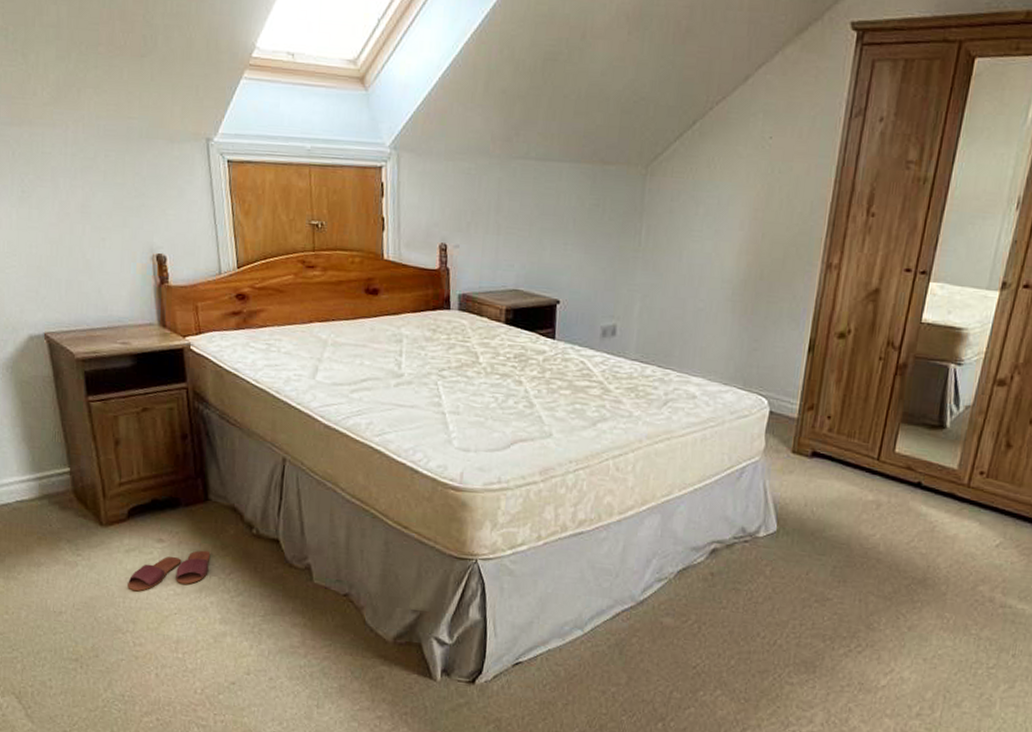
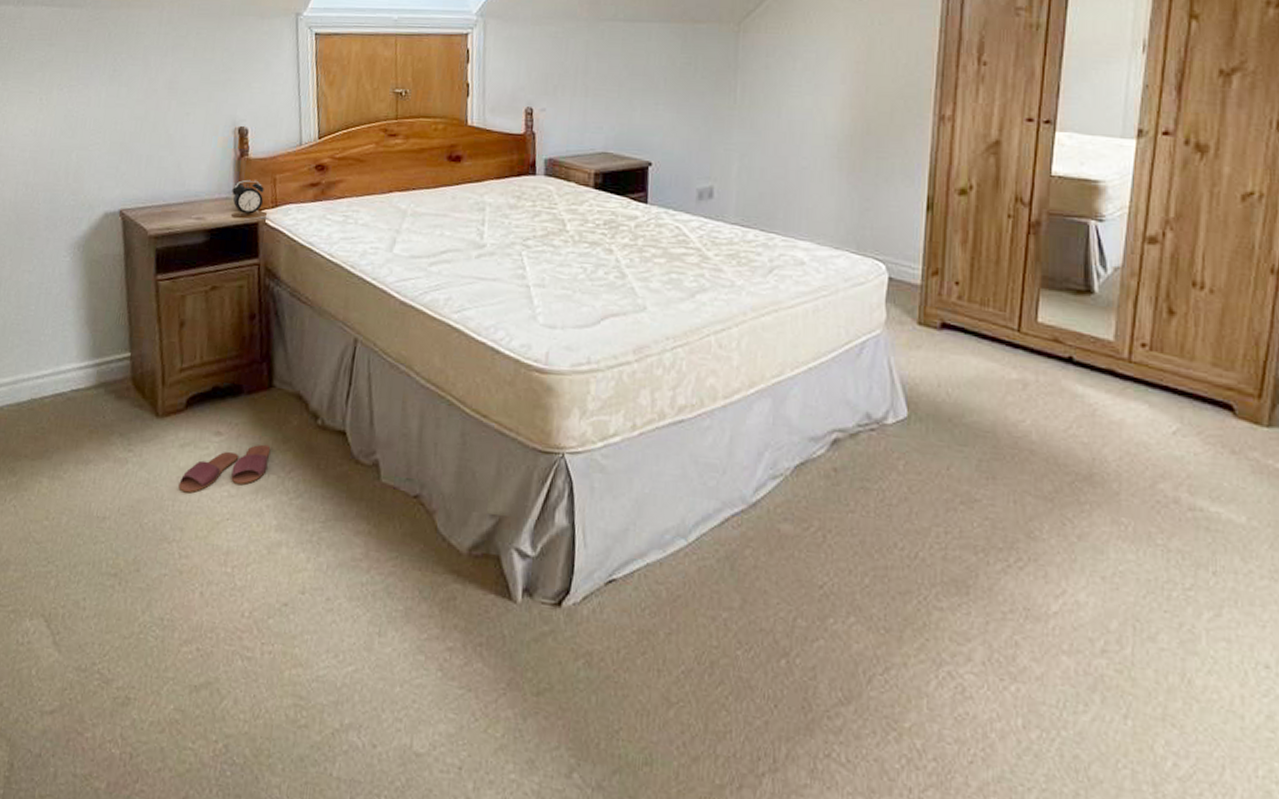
alarm clock: none [155,306,192,346] -> present [230,179,268,220]

